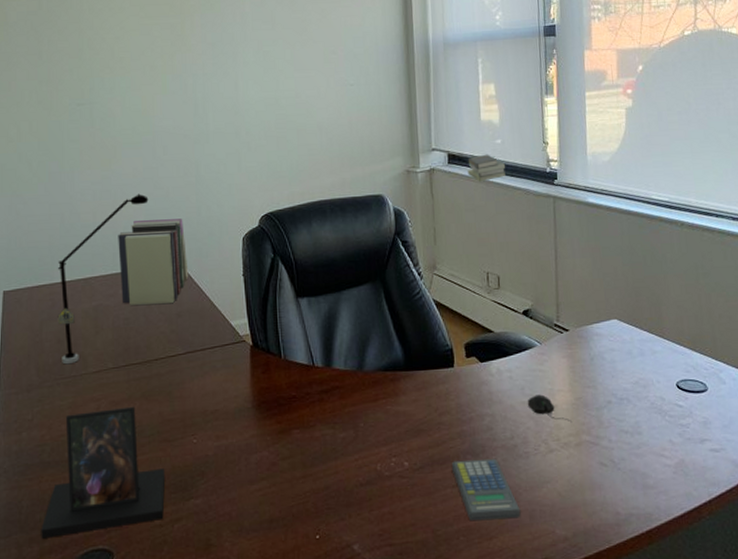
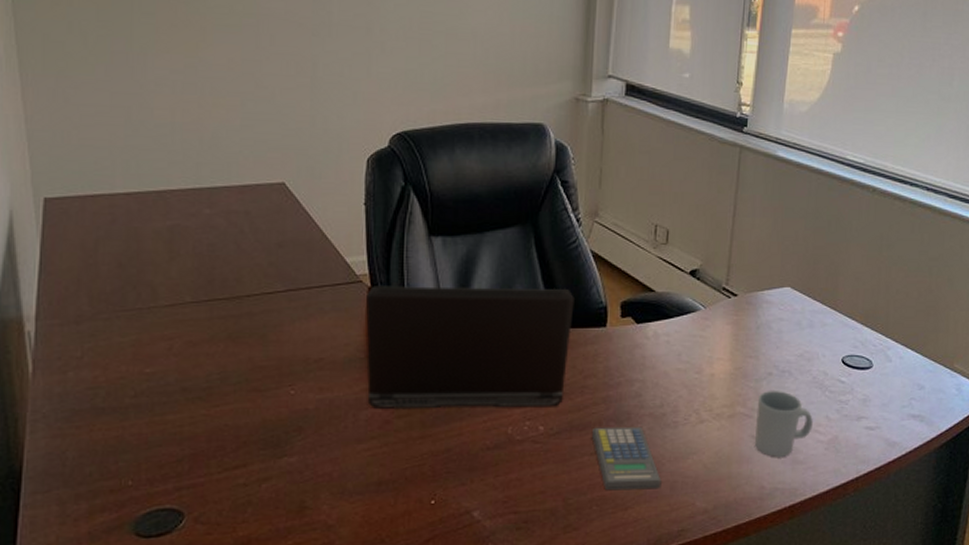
photo frame: present [41,406,166,539] -> none [91,349,254,495]
desk lamp: present [57,193,149,365] -> none [119,91,247,294]
books: present [118,219,189,305] -> none [203,125,296,231]
laptop computer: none [250,335,424,452] -> present [366,286,574,409]
books: present [467,154,506,182] -> none [646,88,692,121]
computer mouse: present [527,394,572,423] -> none [682,362,728,393]
mug: none [601,418,658,483] -> present [755,391,813,457]

